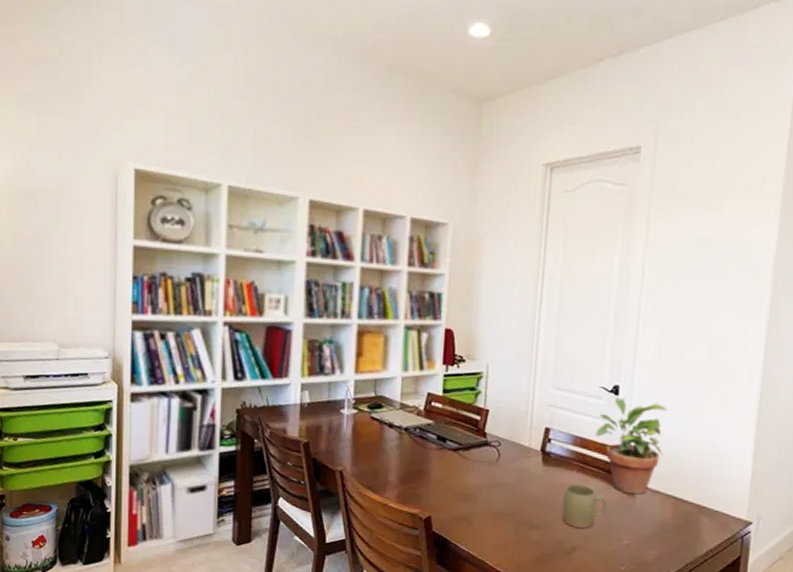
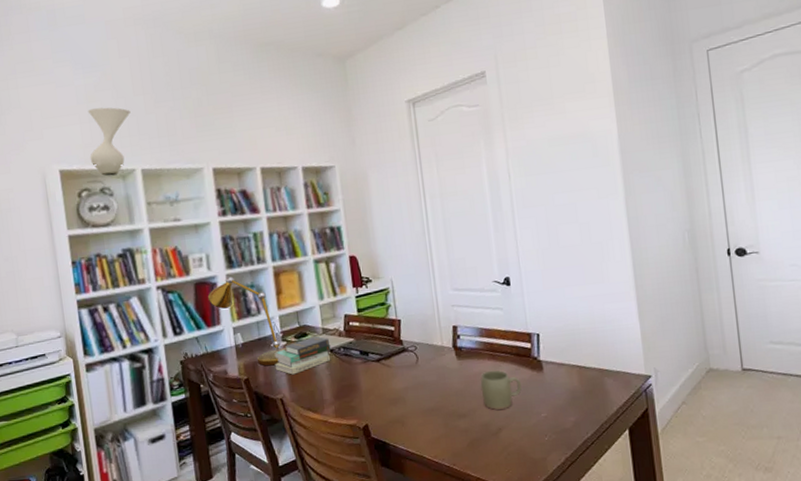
decorative vase: none [171,105,226,187] -> present [87,107,131,176]
desk lamp: none [278,326,358,434] -> present [207,276,287,366]
books: none [340,410,406,448] -> present [274,336,331,375]
potted plant: present [595,397,668,495] -> none [496,286,561,371]

